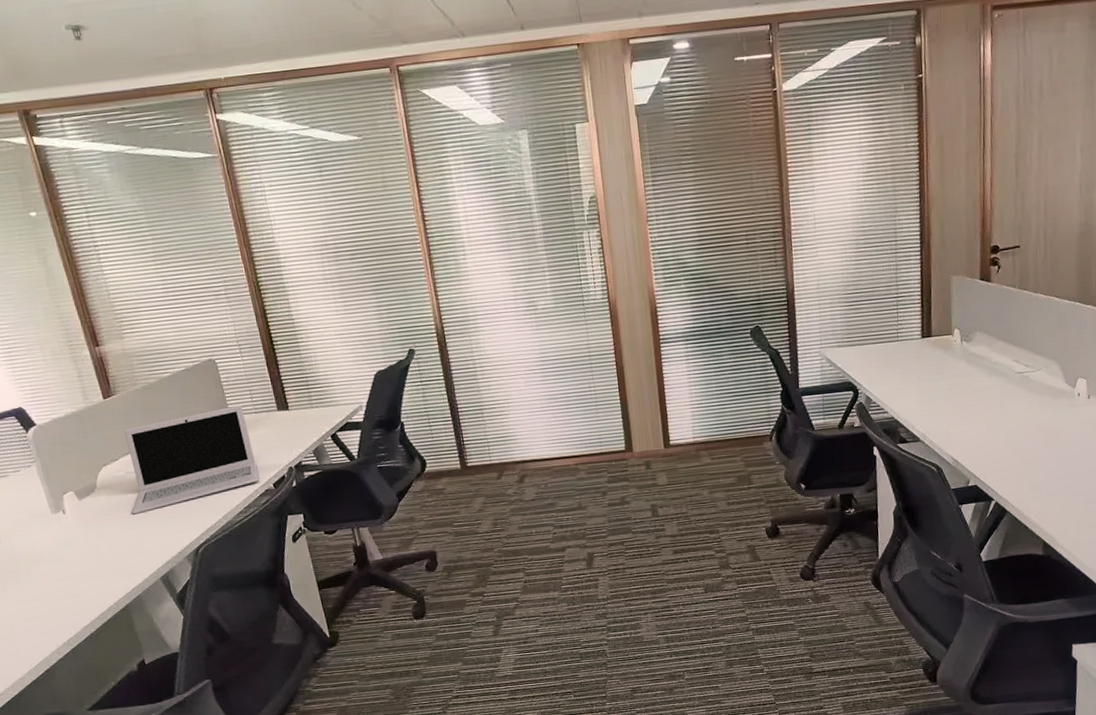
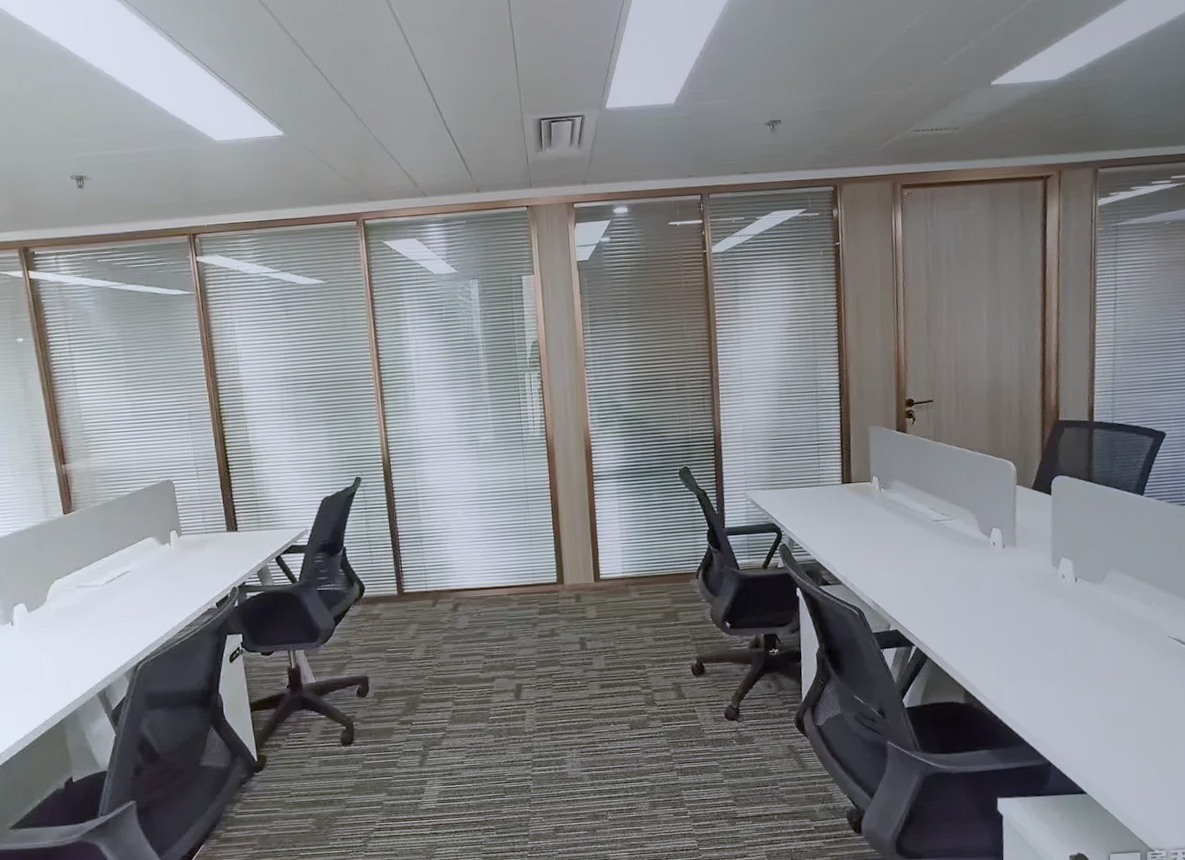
laptop: present [124,405,259,515] -> none [77,524,203,629]

